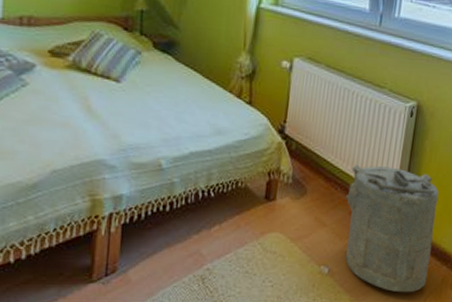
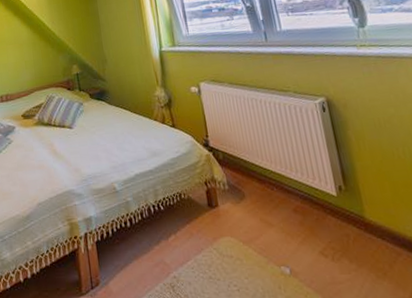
laundry hamper: present [345,165,439,293] -> none [281,161,405,291]

